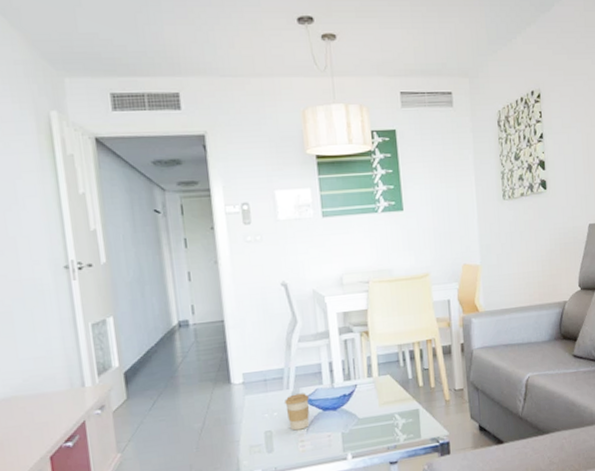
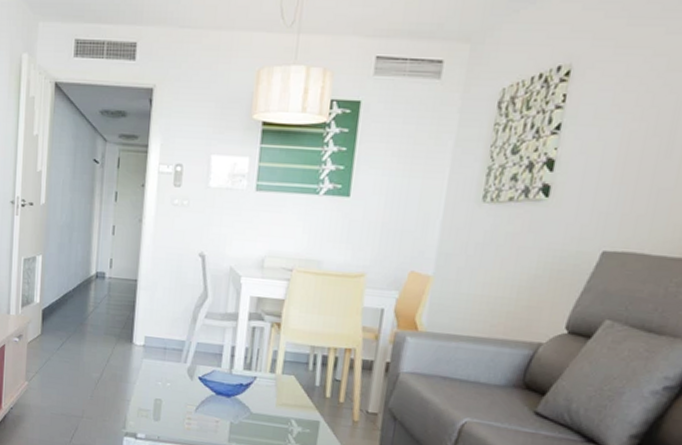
coffee cup: present [285,393,310,431] -> none [179,369,205,408]

